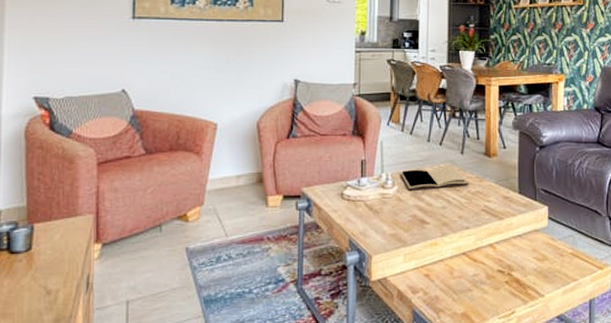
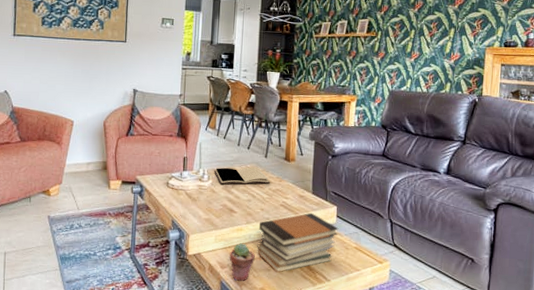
potted succulent: none [422,260,453,308] -> present [229,243,255,282]
book stack: none [457,216,551,293] -> present [258,212,339,273]

